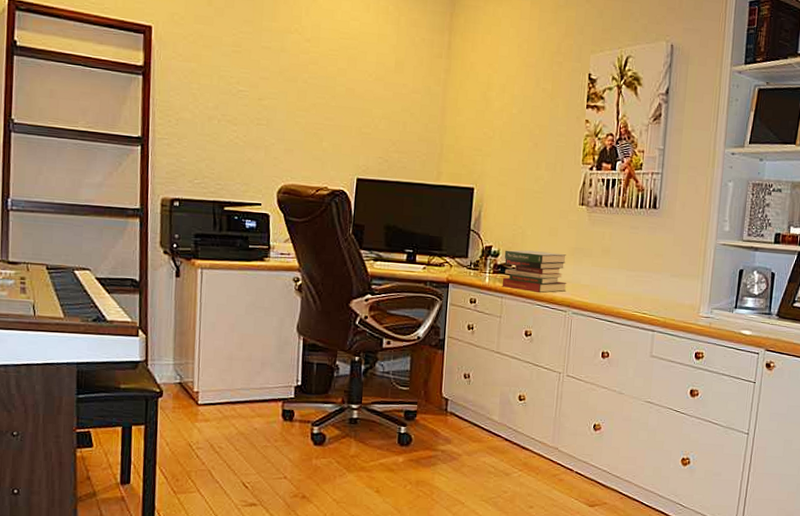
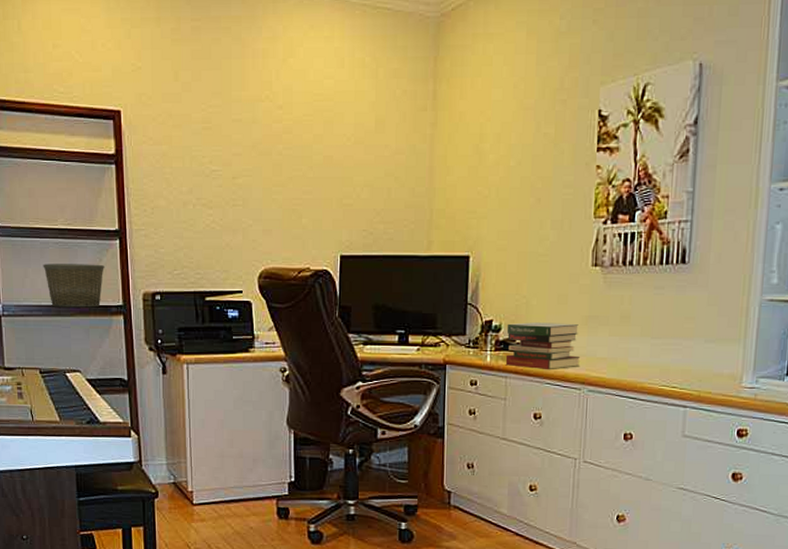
basket: none [59,163,124,209] -> present [43,264,104,308]

